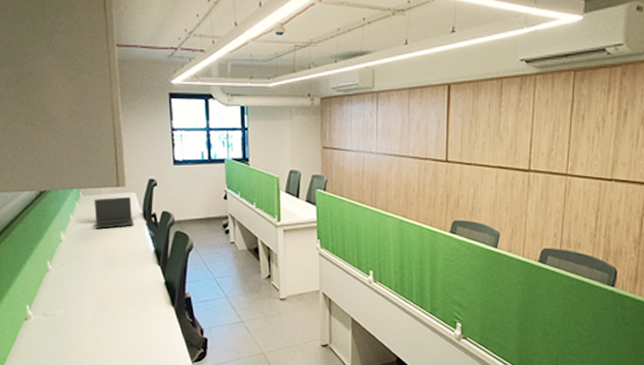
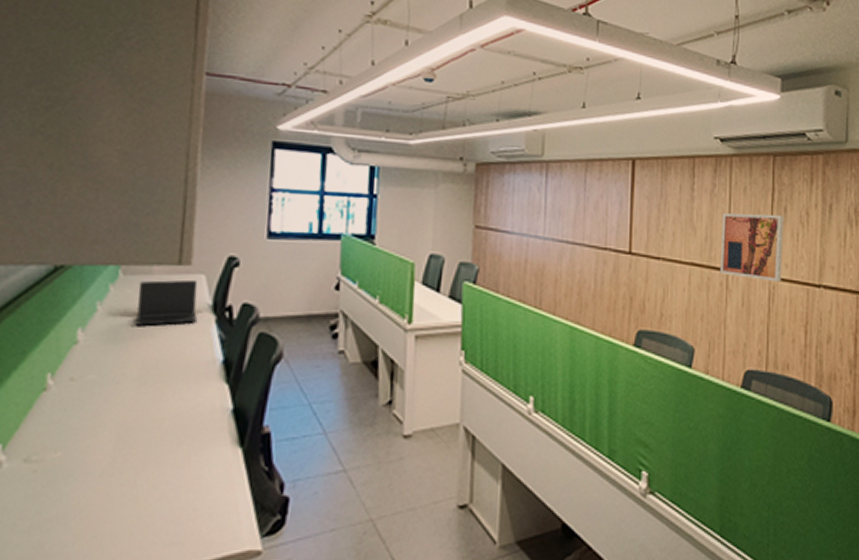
wall art: none [523,123,581,179] -> present [720,212,784,283]

